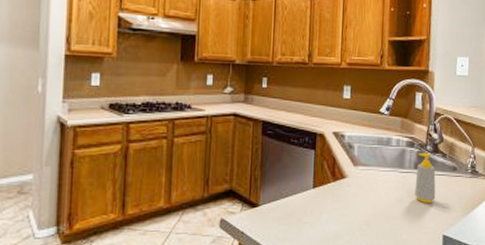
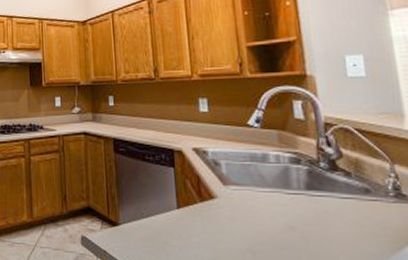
soap bottle: present [415,152,436,204] -> none [308,170,345,234]

